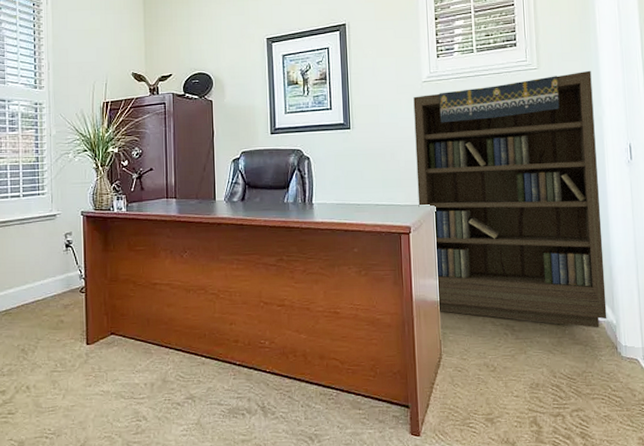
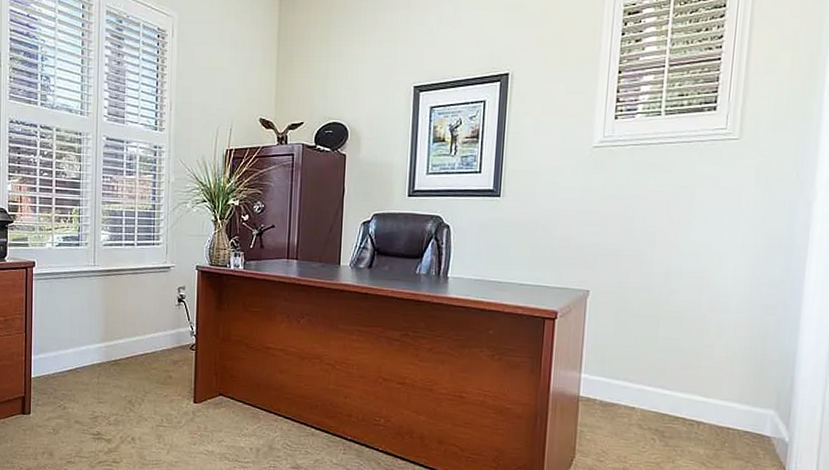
bookcase: present [413,70,607,328] -> none [569,144,808,445]

